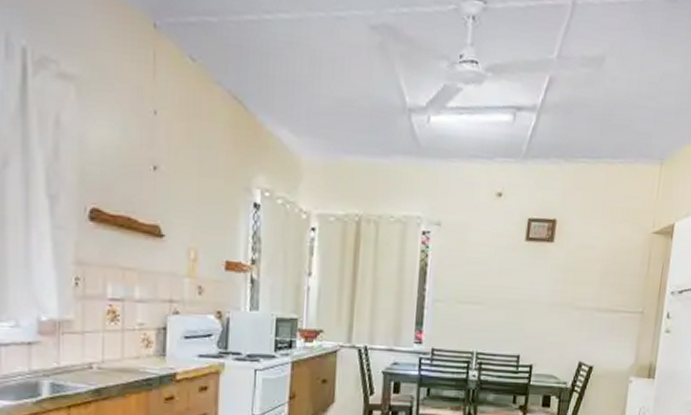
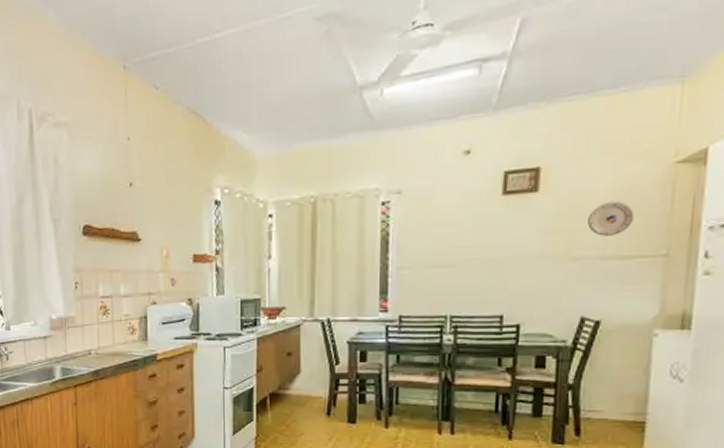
plate: none [589,259,623,291] -> present [588,200,635,236]

